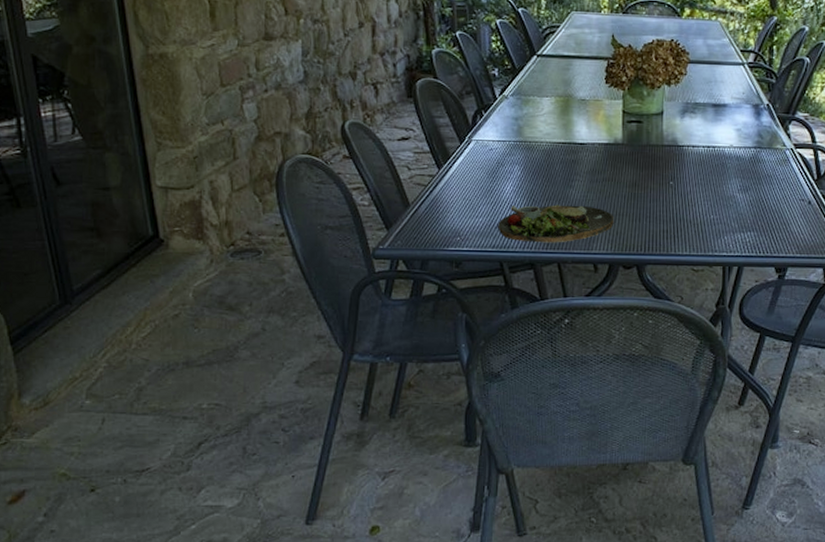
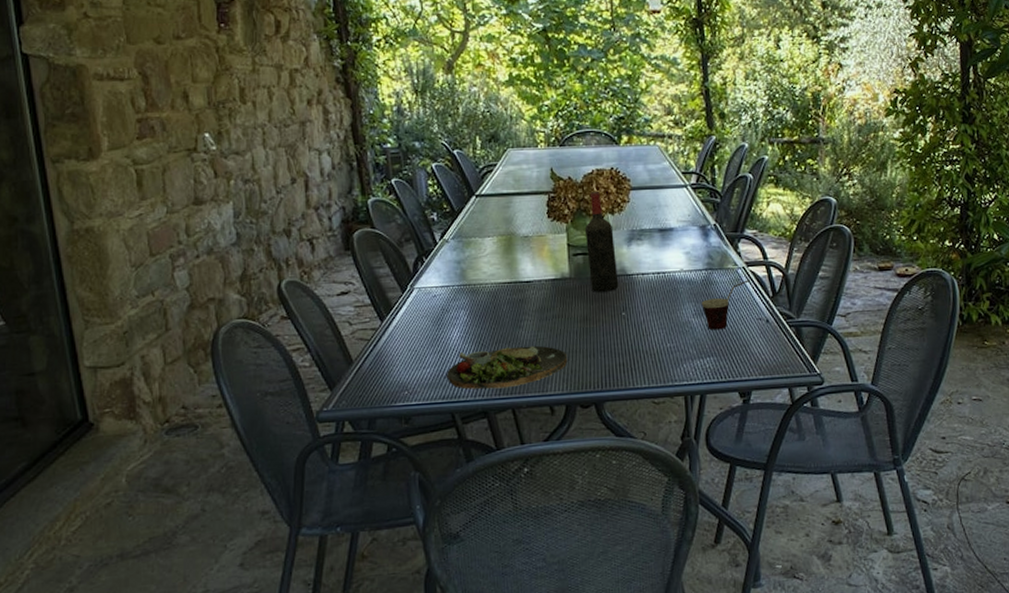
wine bottle: none [640,62,669,160] -> present [584,192,619,292]
cup: none [747,161,797,207] -> present [701,280,750,330]

